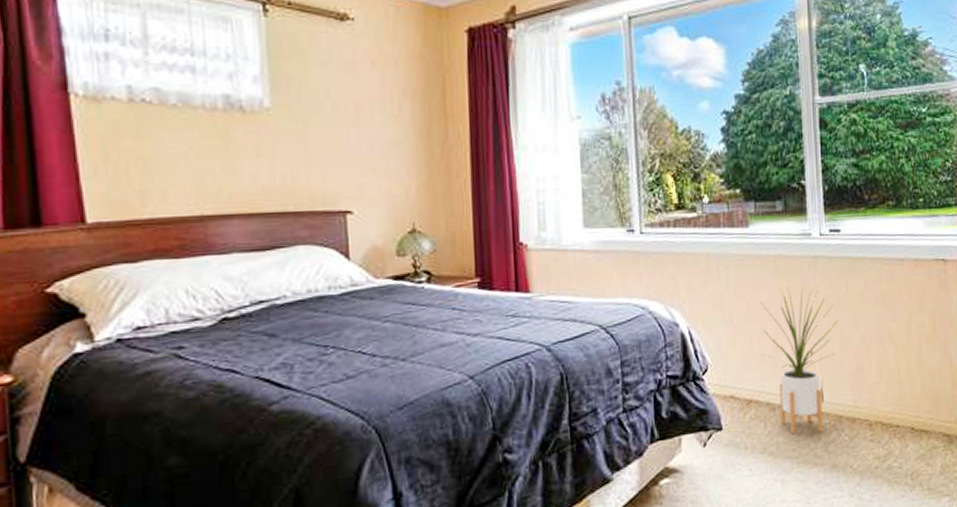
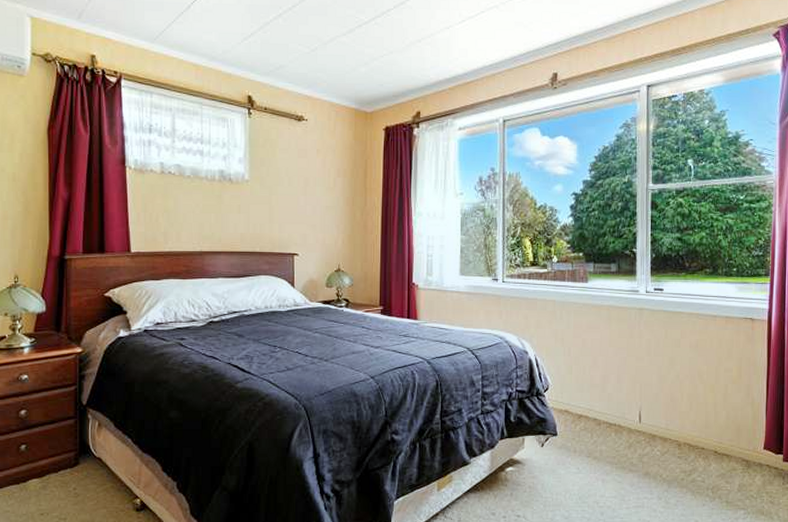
house plant: present [760,285,839,434] -> none [592,330,658,446]

